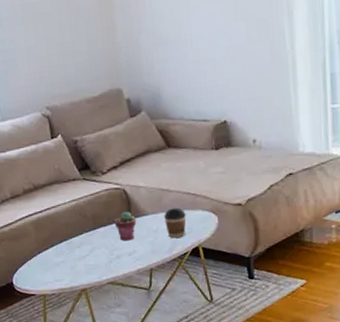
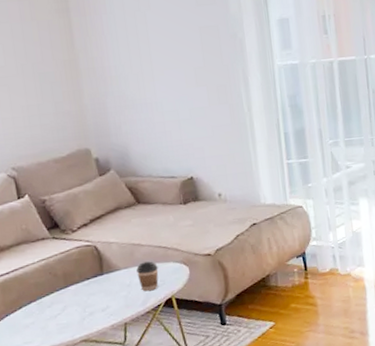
potted succulent: present [115,212,137,241] -> none [87,268,109,298]

